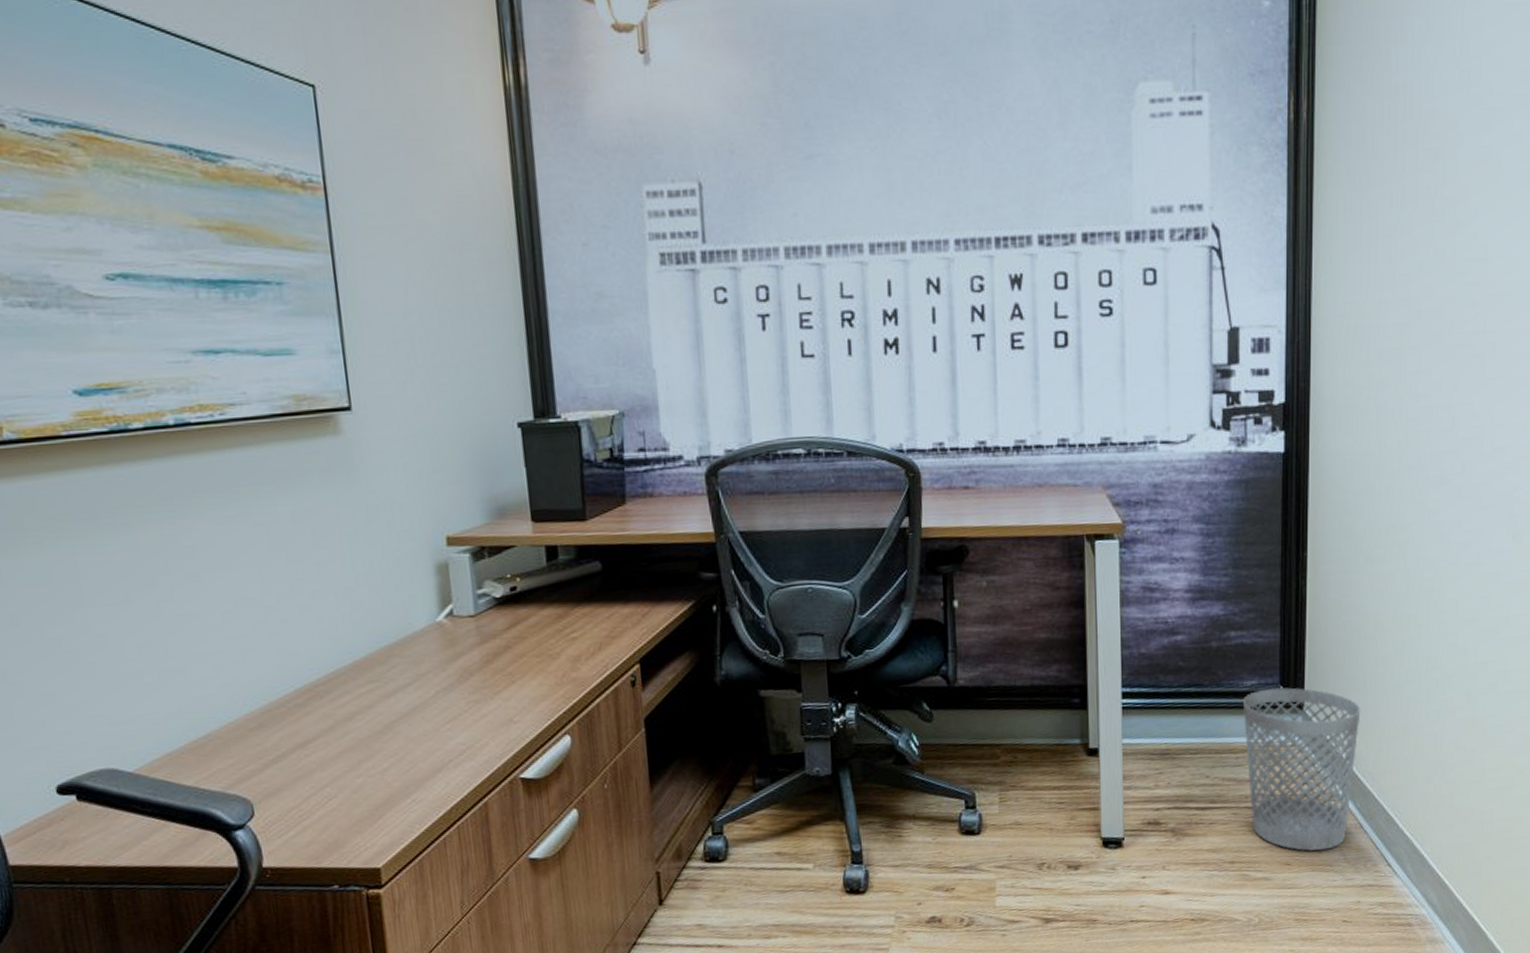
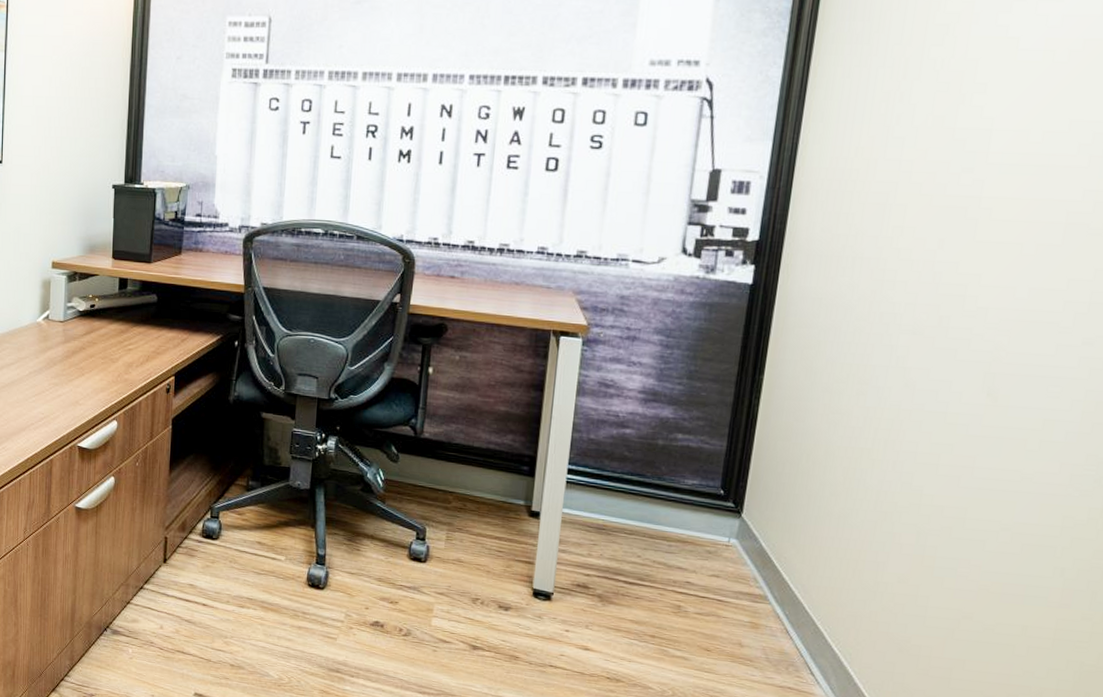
wastebasket: present [1242,687,1361,851] -> none [676,490,801,646]

